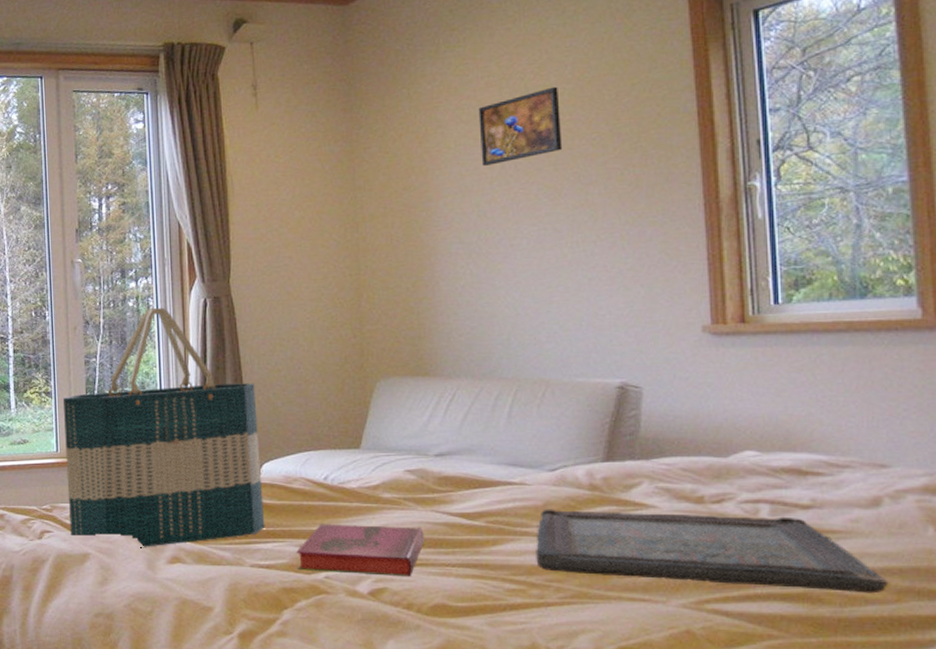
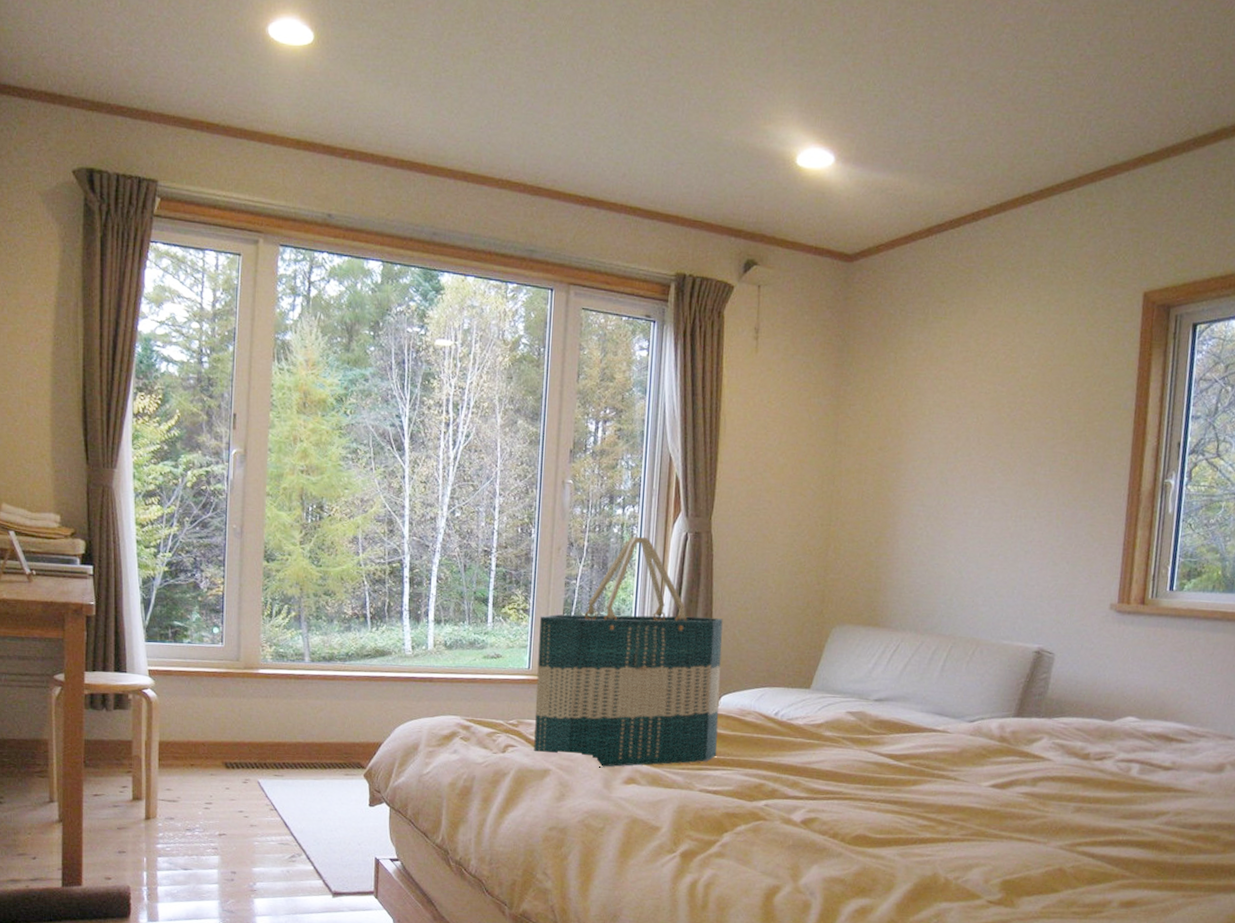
hardback book: present [296,523,424,576] -> none [742,755,856,808]
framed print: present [478,86,563,166] -> none [950,369,1024,436]
serving tray: present [536,509,889,594] -> none [947,755,1219,845]

